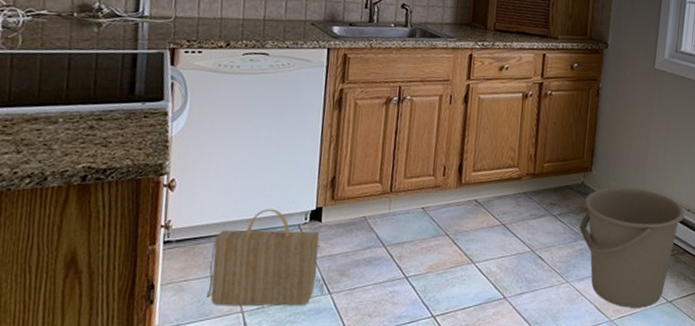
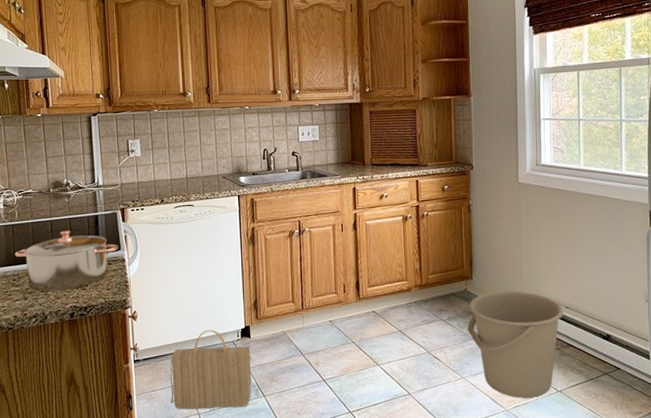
cooking pot: none [10,67,162,147] -> present [14,230,119,292]

